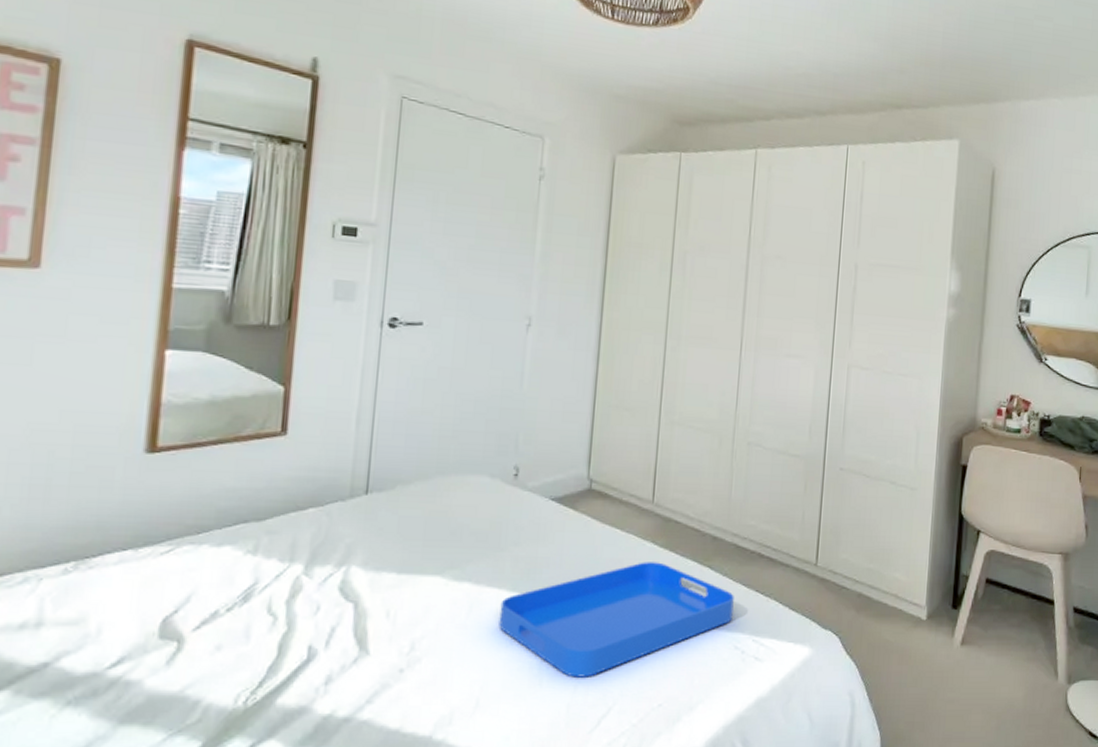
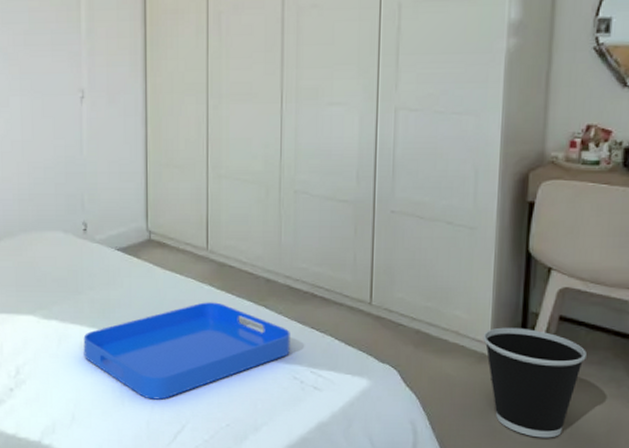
wastebasket: none [919,590,1008,705] -> present [483,327,586,438]

